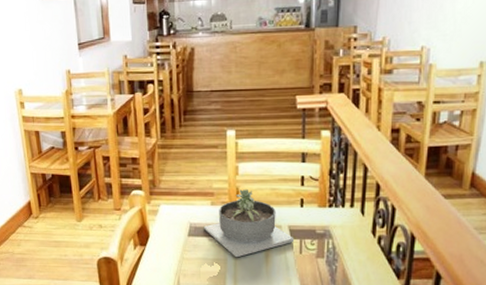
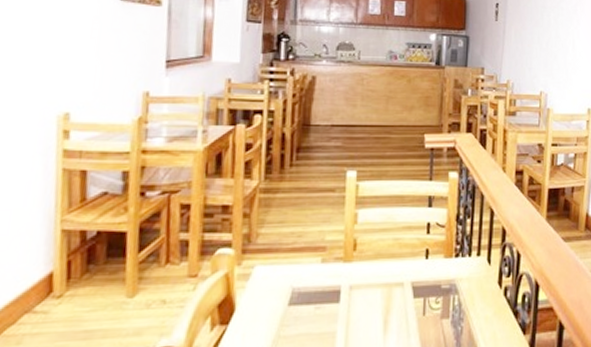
succulent planter: present [203,188,295,258] -> none [309,239,418,329]

